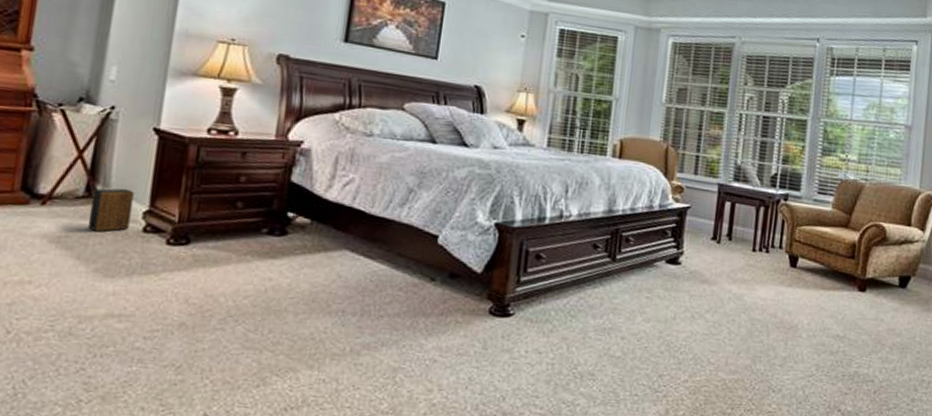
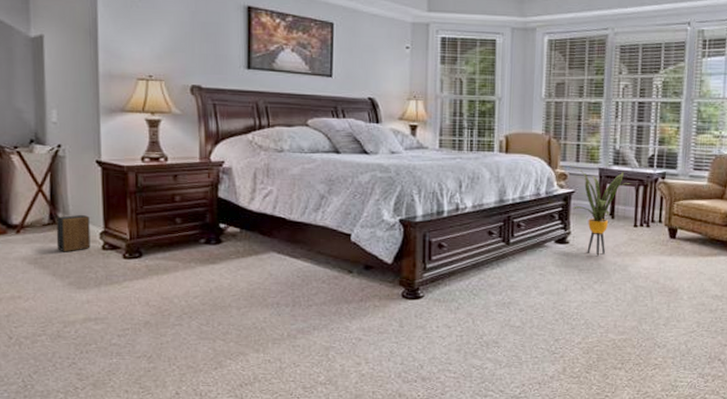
house plant: none [687,177,752,281] -> present [570,164,632,256]

